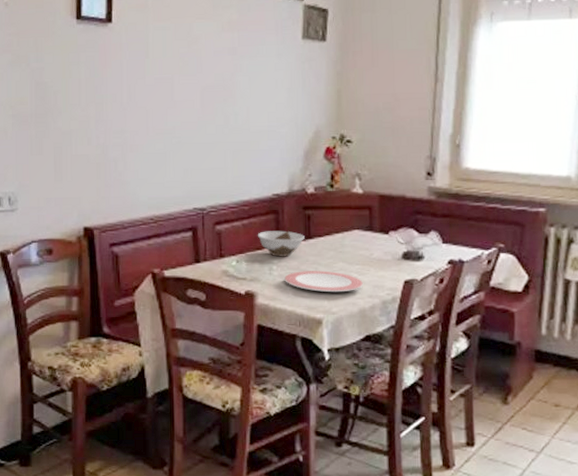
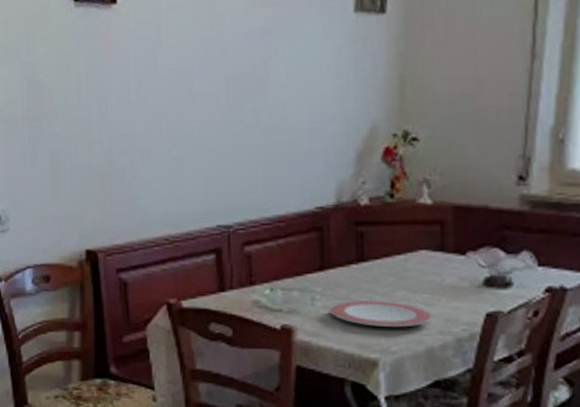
bowl: present [257,231,305,257] -> none [296,252,356,284]

